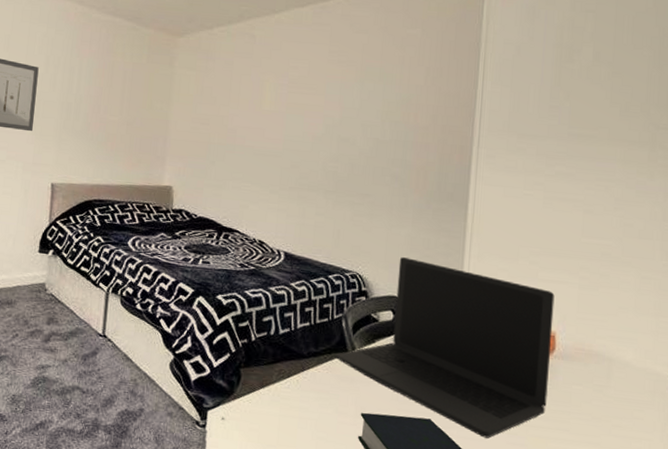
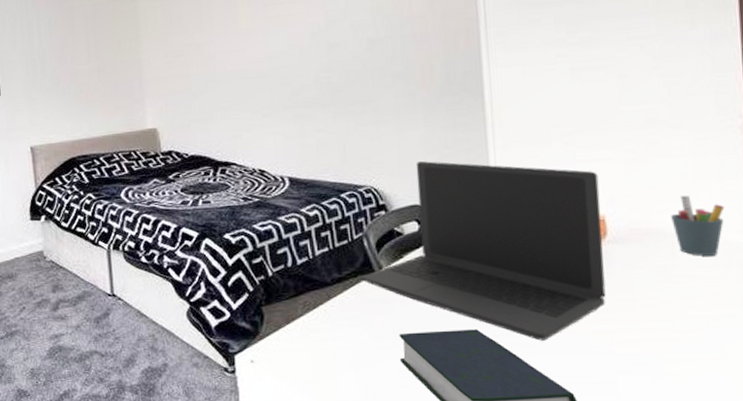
pen holder: none [611,326,657,384] -> present [671,196,725,256]

